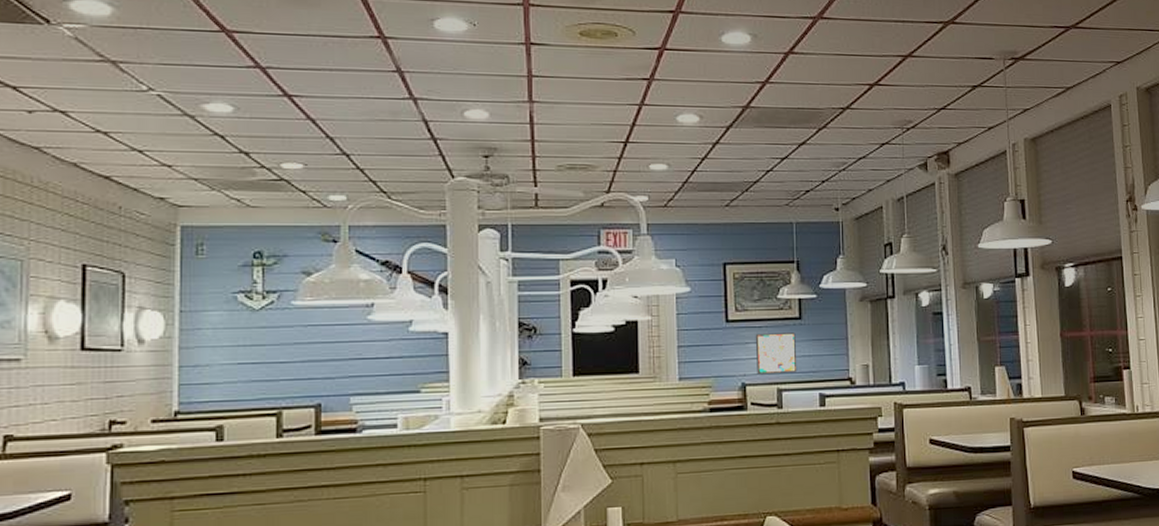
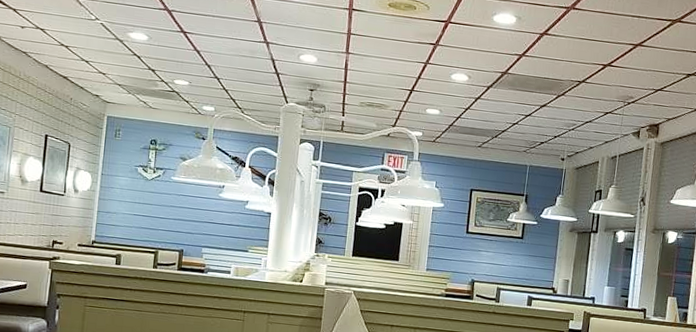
wall art: present [755,333,797,375] -> none [484,245,517,278]

